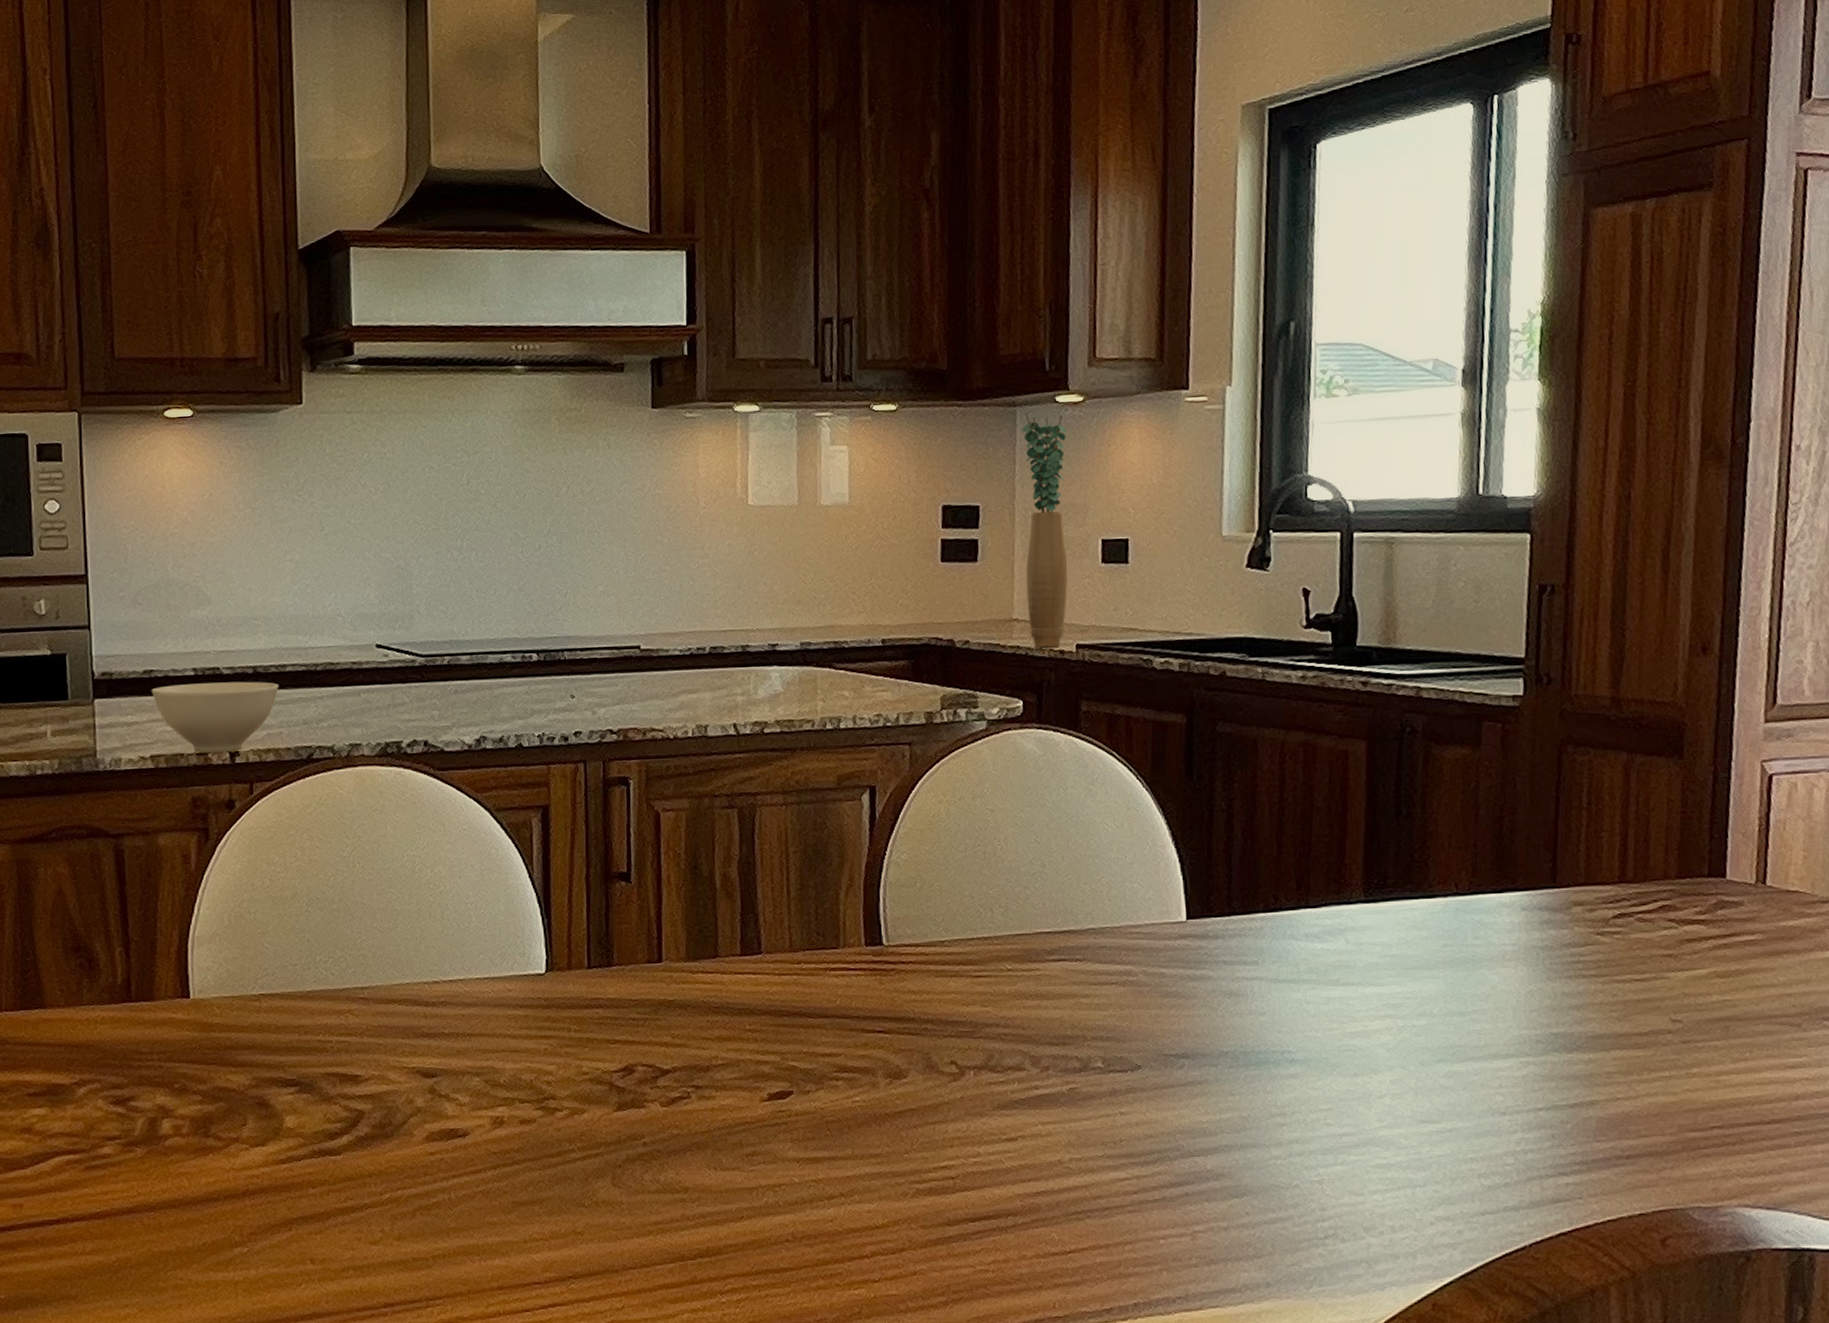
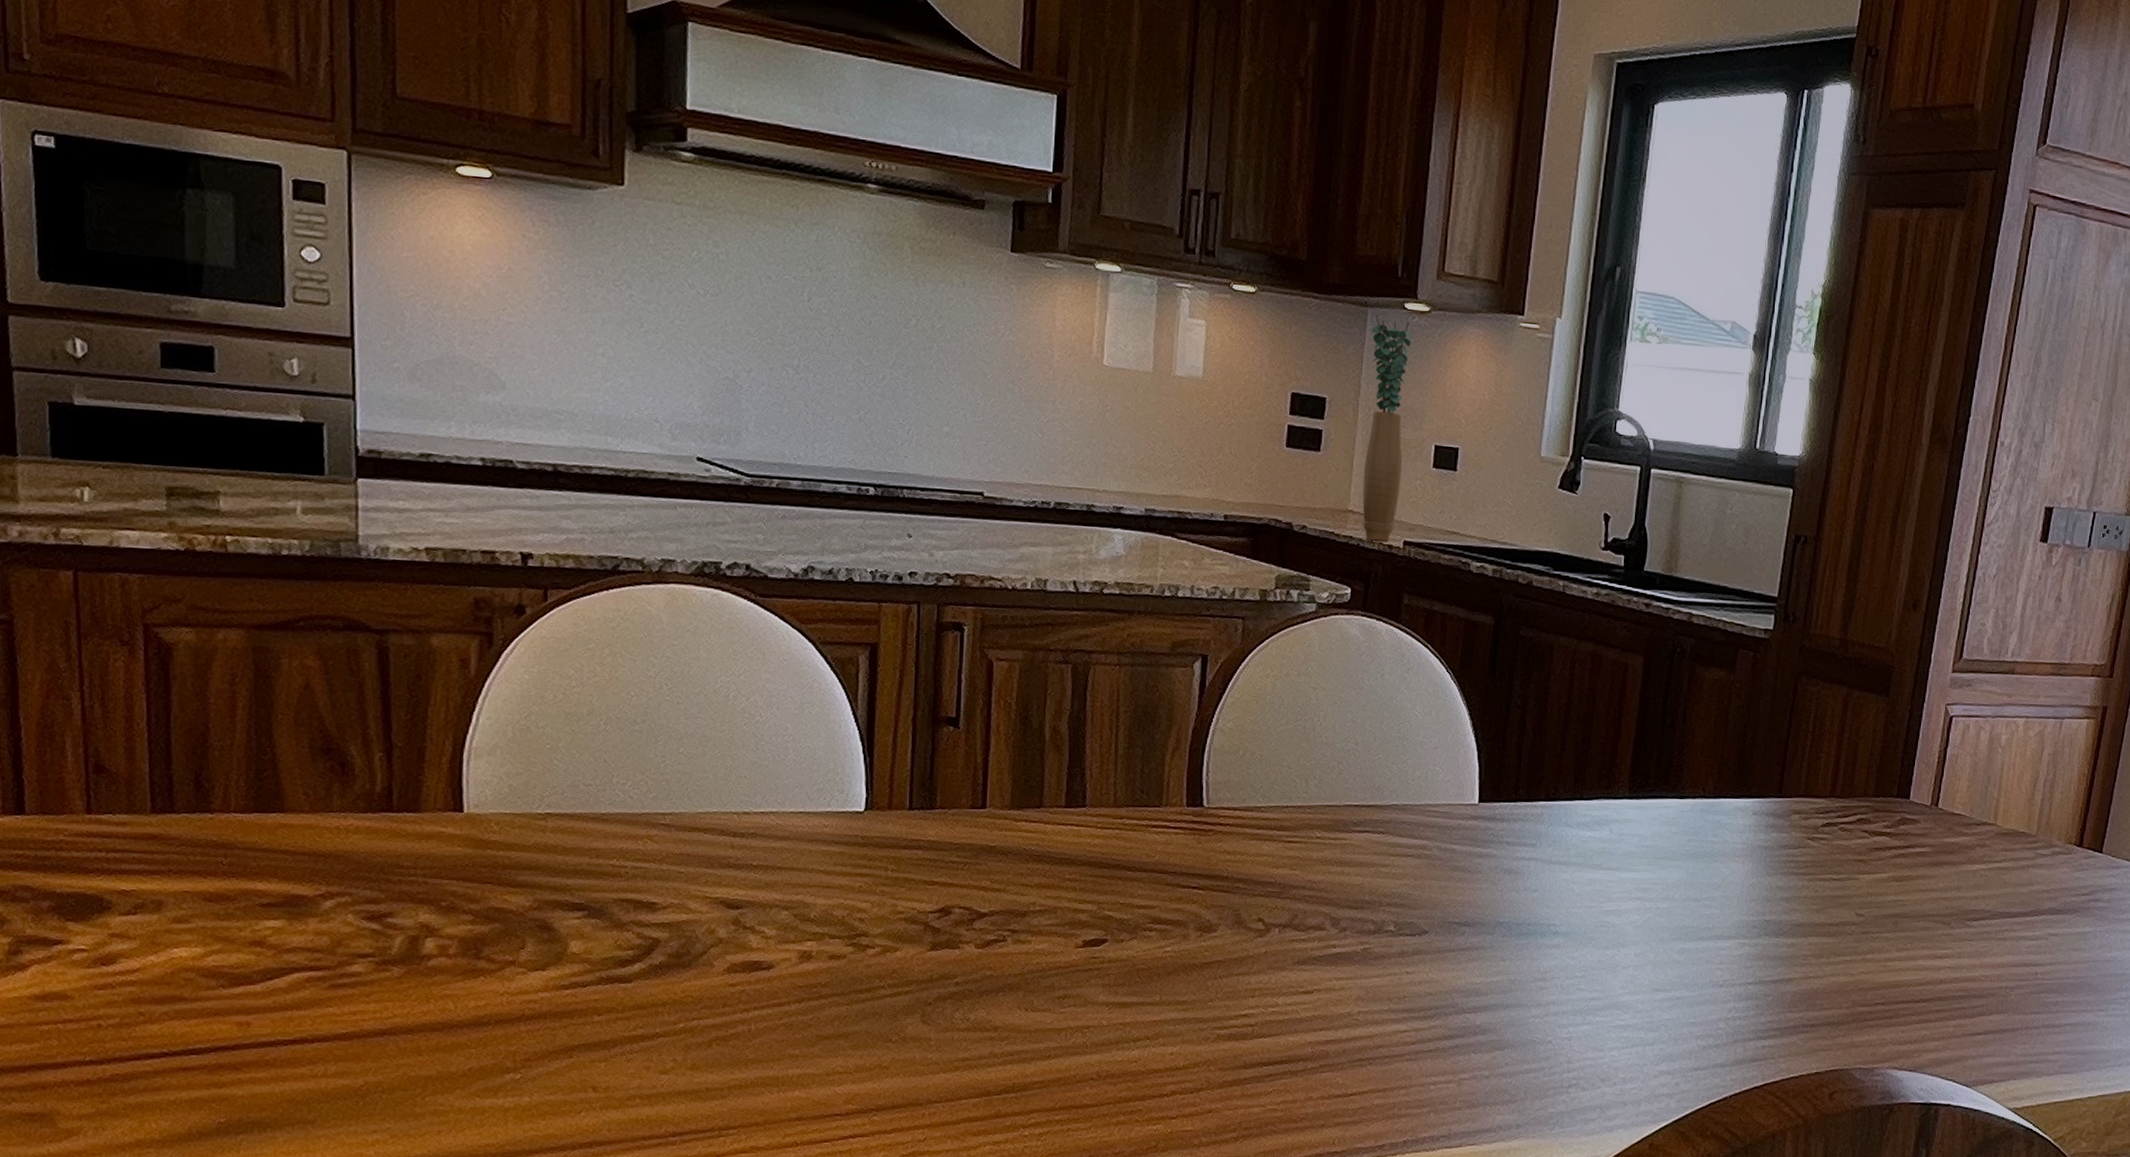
bowl: present [151,681,279,754] -> none [429,473,583,554]

